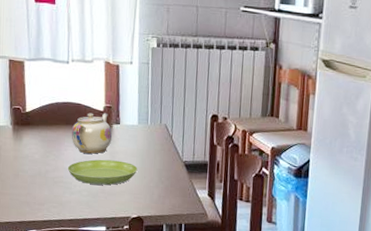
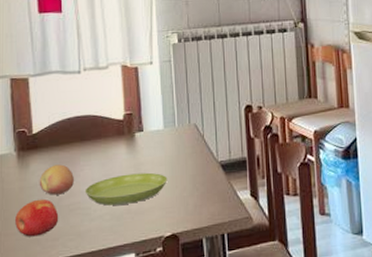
apple: none [10,168,45,199] -> present [15,198,59,237]
fruit: none [30,141,59,168] -> present [39,164,74,195]
teapot: present [71,113,112,154] -> none [87,121,135,171]

